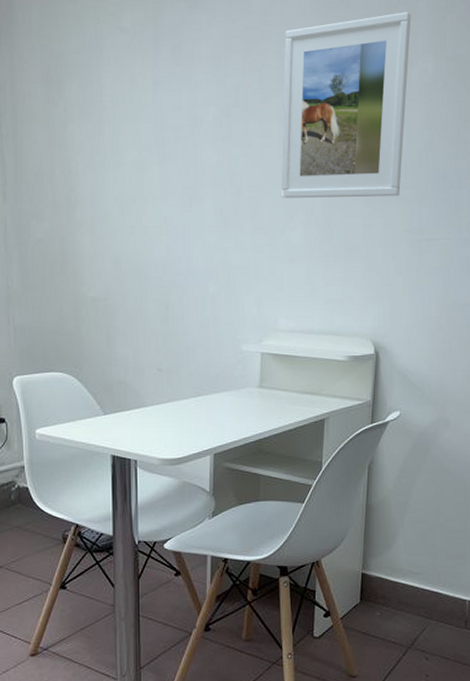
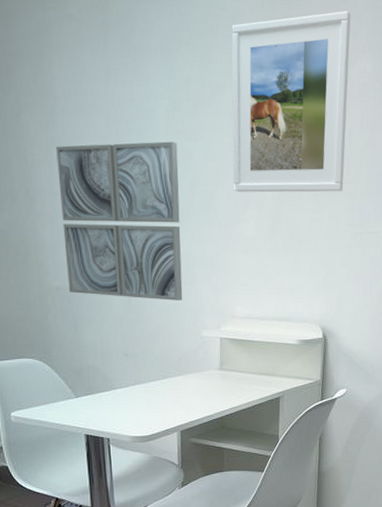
wall art: none [100,148,224,312] -> present [56,141,183,301]

